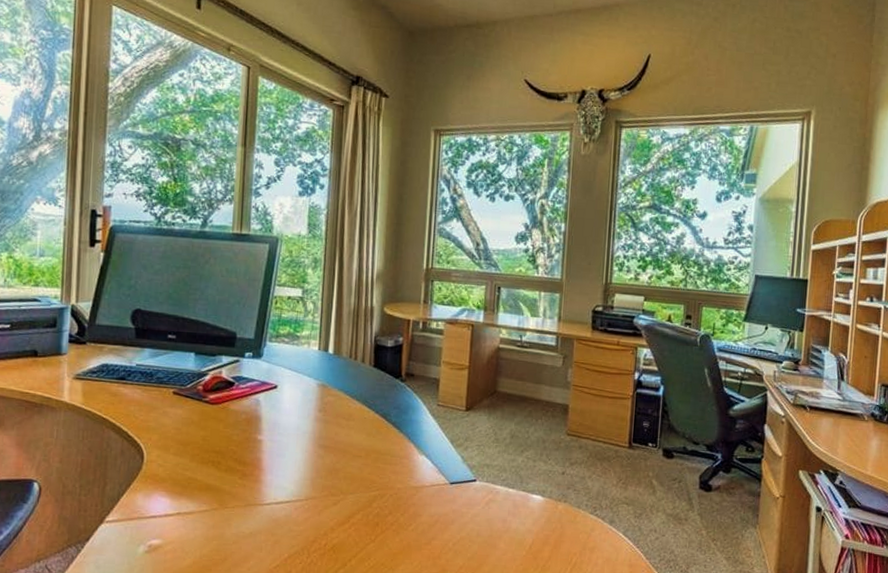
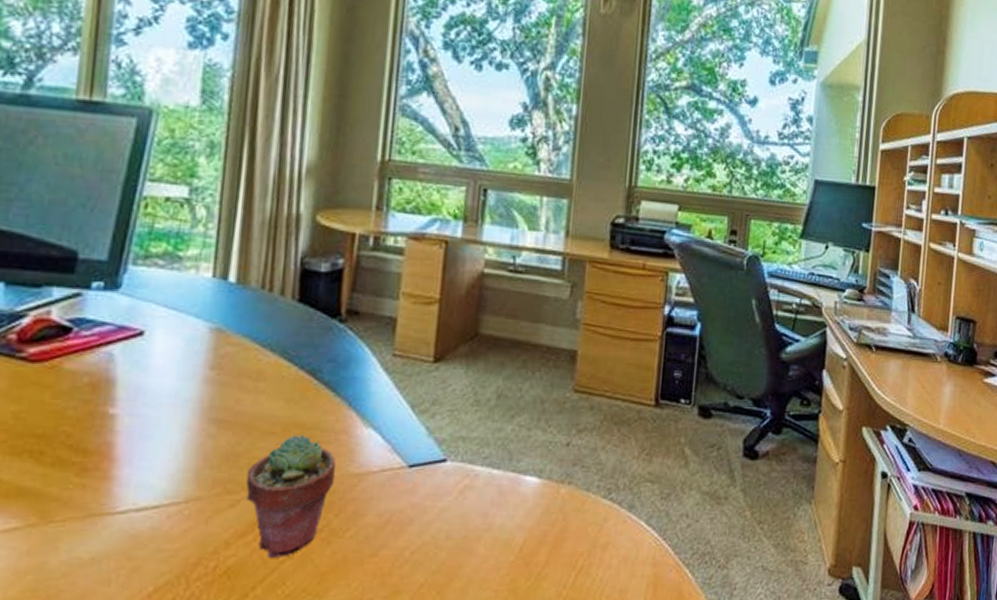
potted succulent: none [343,458,402,541] -> present [246,434,337,558]

